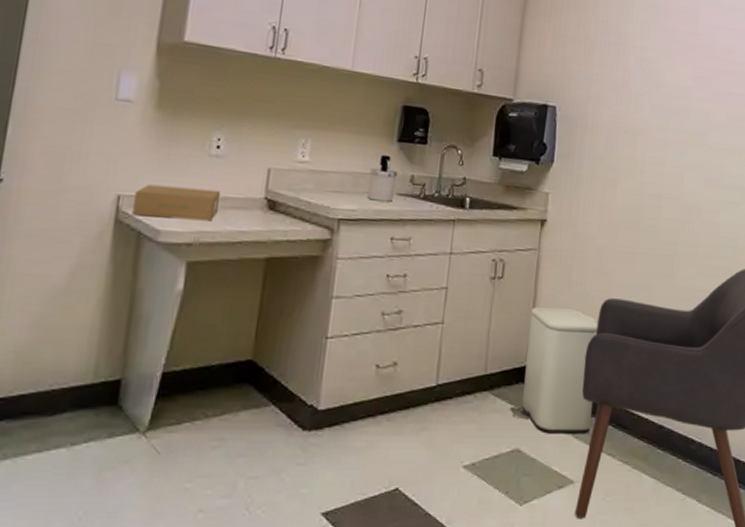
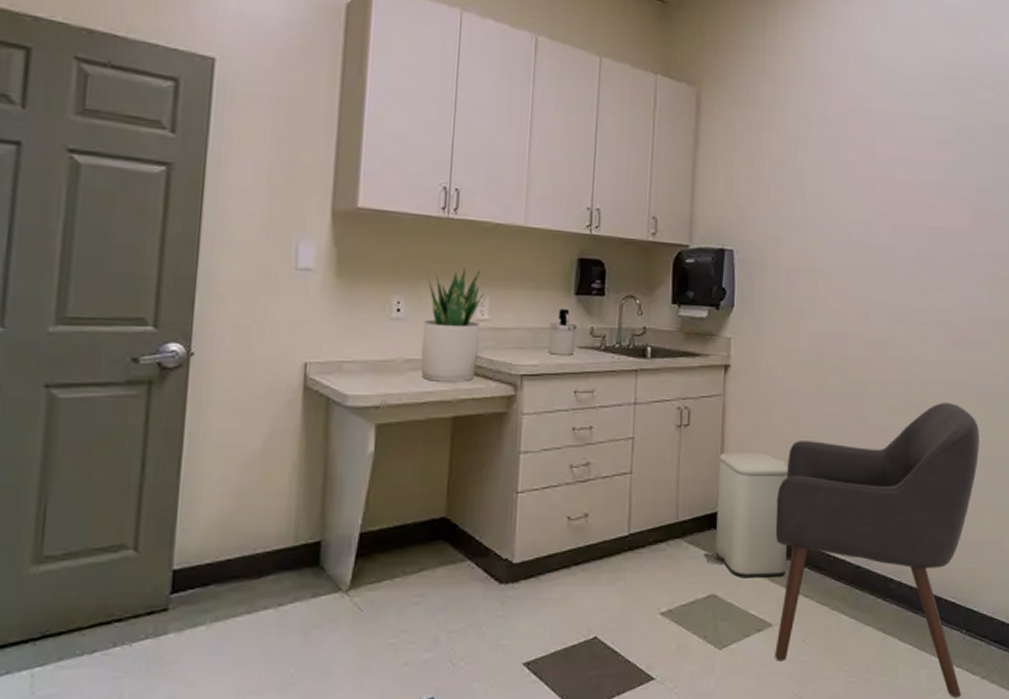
box: present [132,184,220,221] -> none [320,350,403,384]
planter: none [237,107,307,223] -> present [420,267,485,382]

